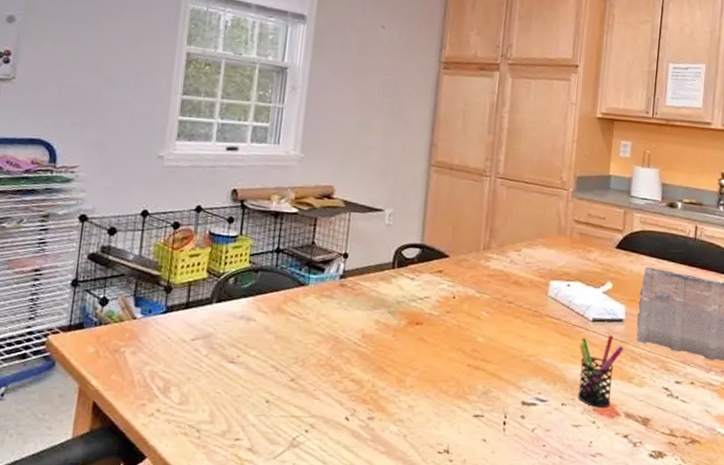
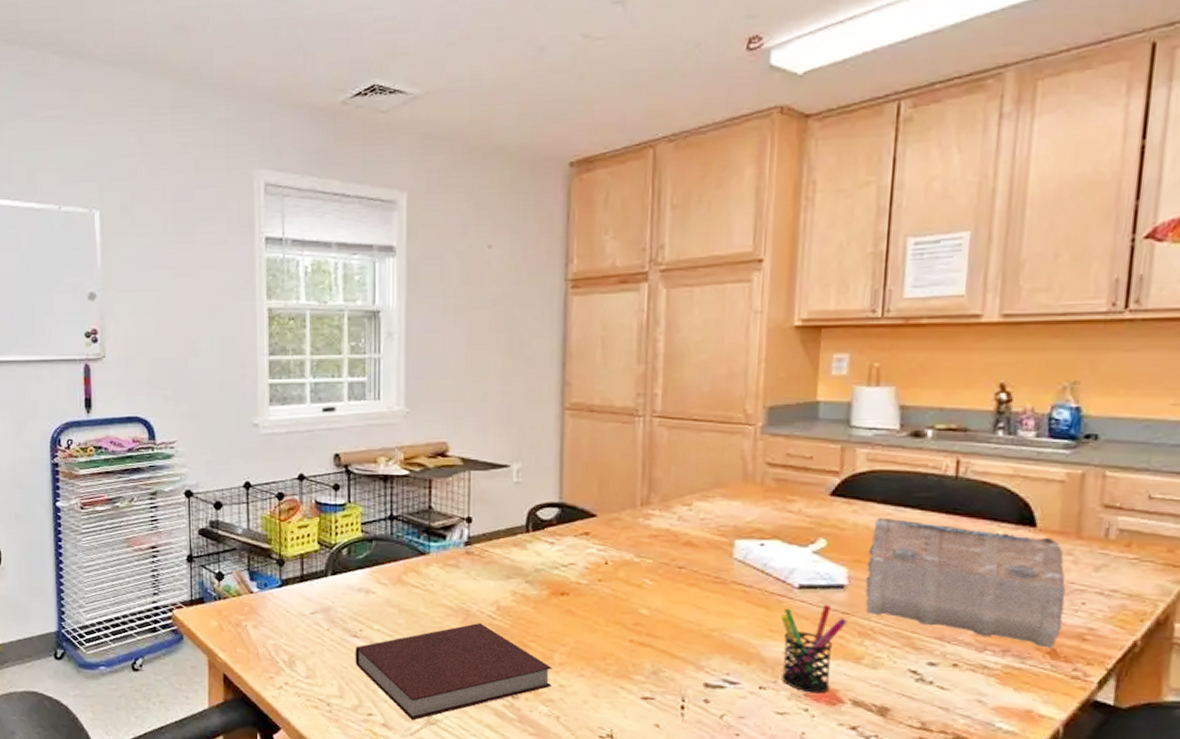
notebook: none [228,349,404,444] -> present [355,623,552,720]

